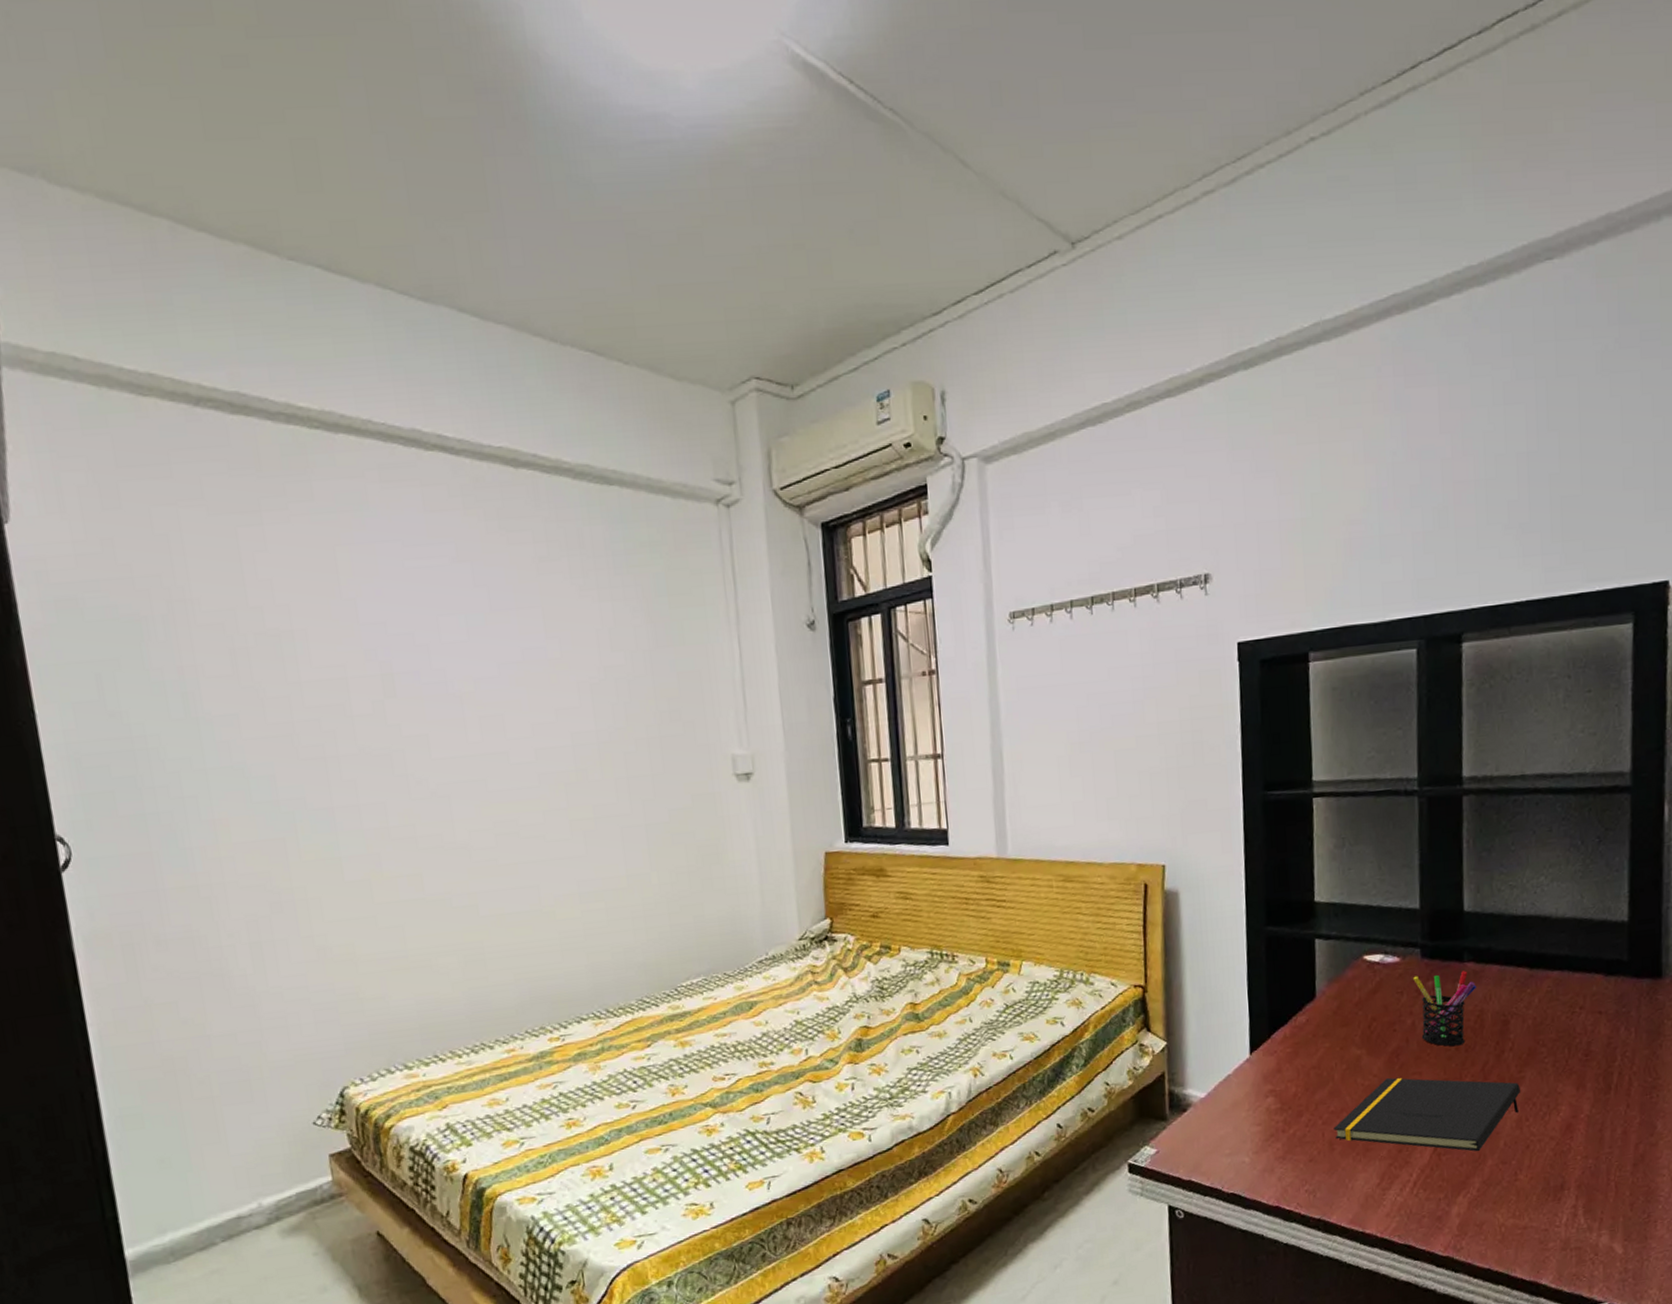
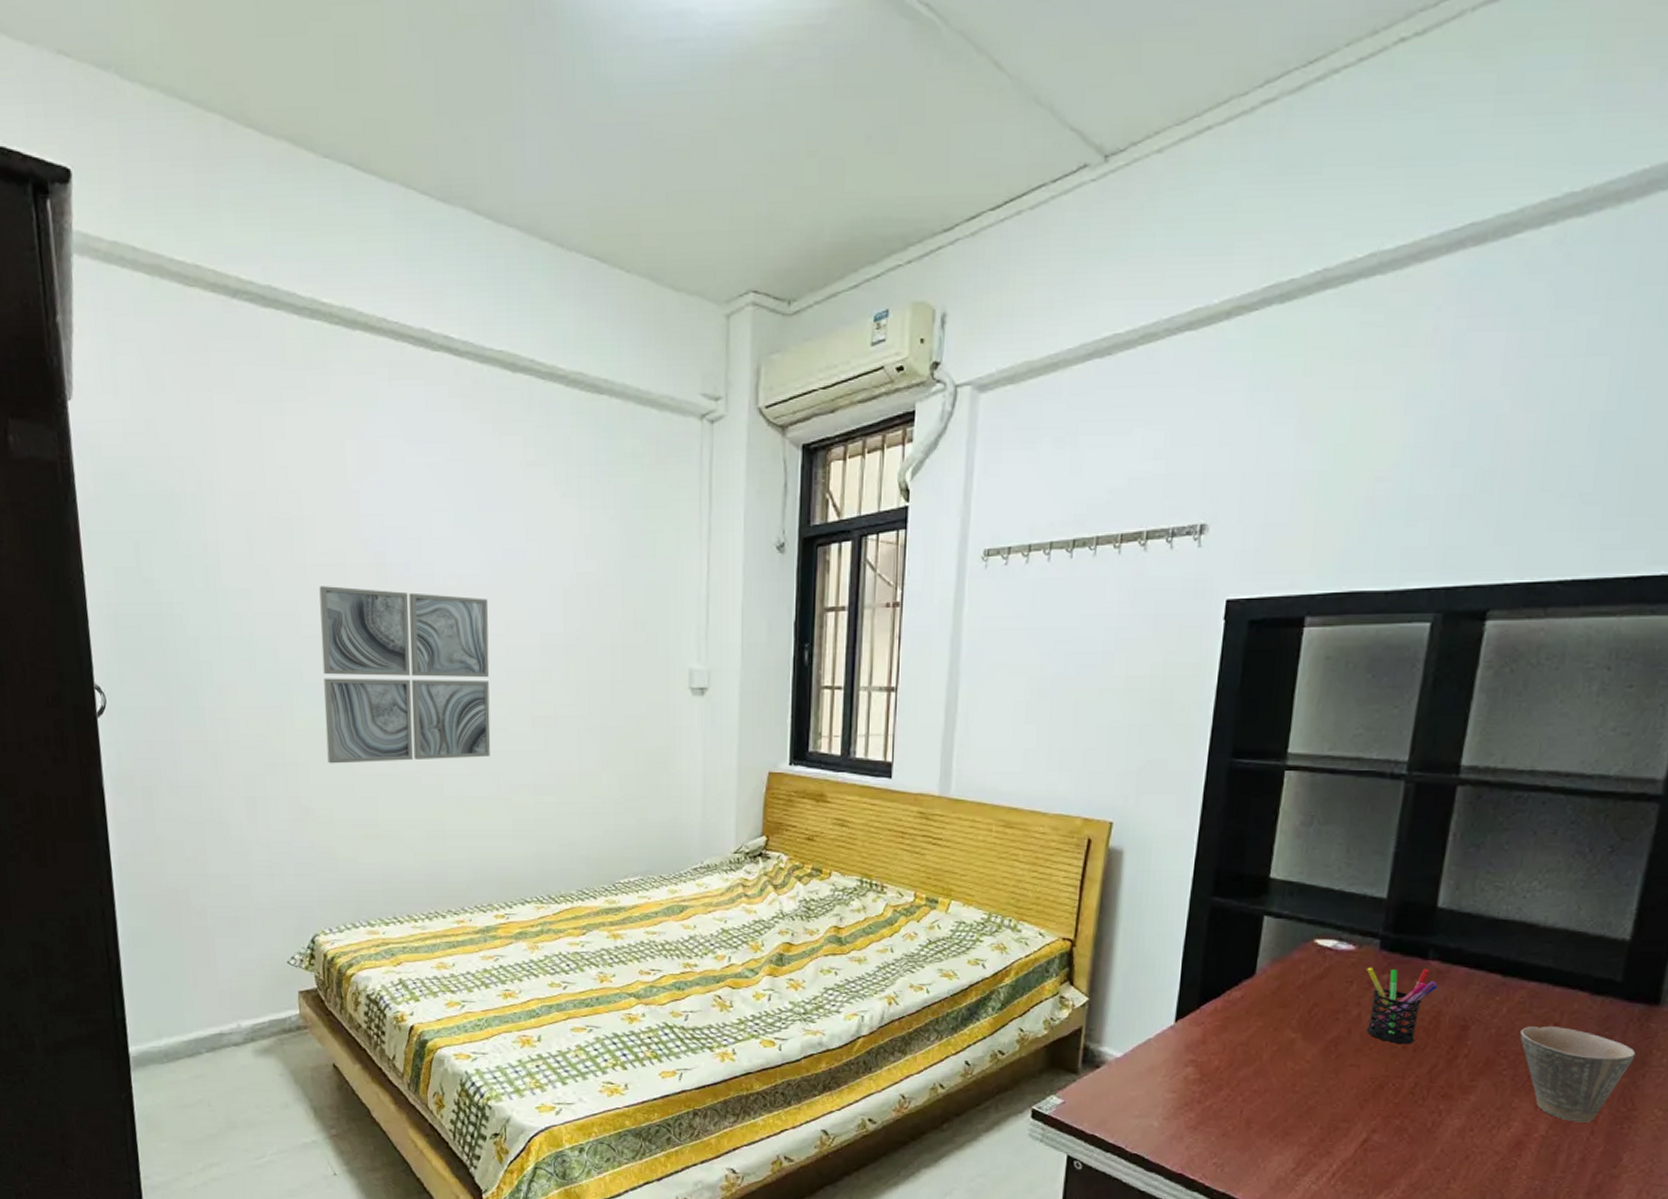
wall art: none [318,701,527,895] -> present [319,586,491,764]
notepad: present [1333,1077,1520,1152] -> none [1253,1065,1470,1154]
cup: none [1553,1009,1651,1098] -> present [1520,1025,1636,1123]

